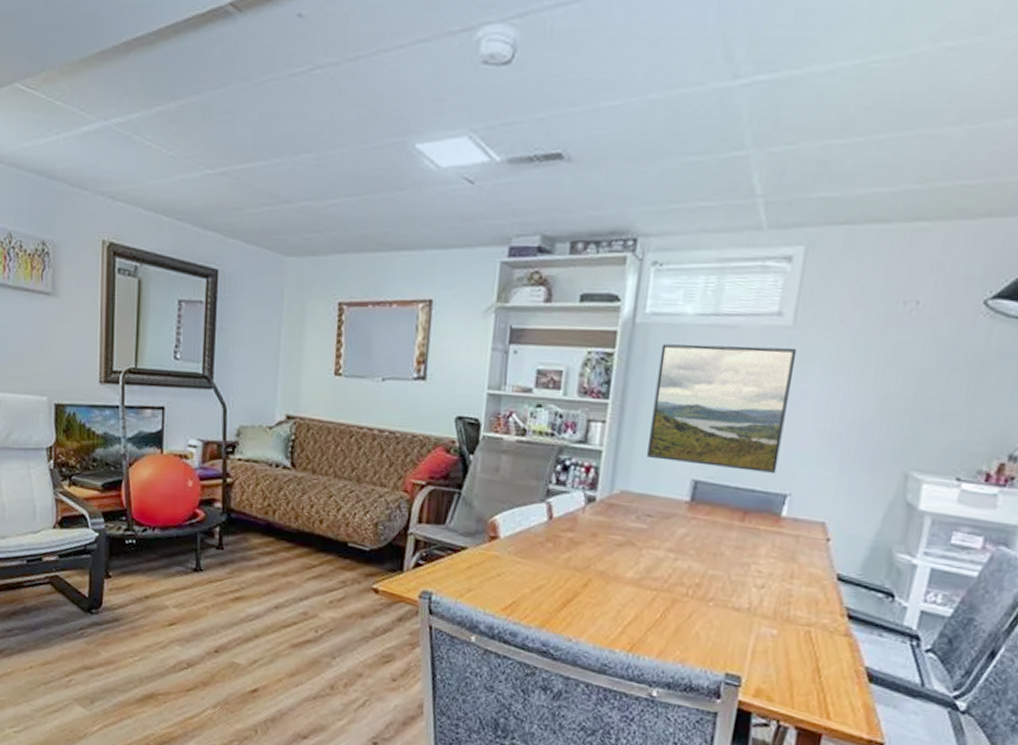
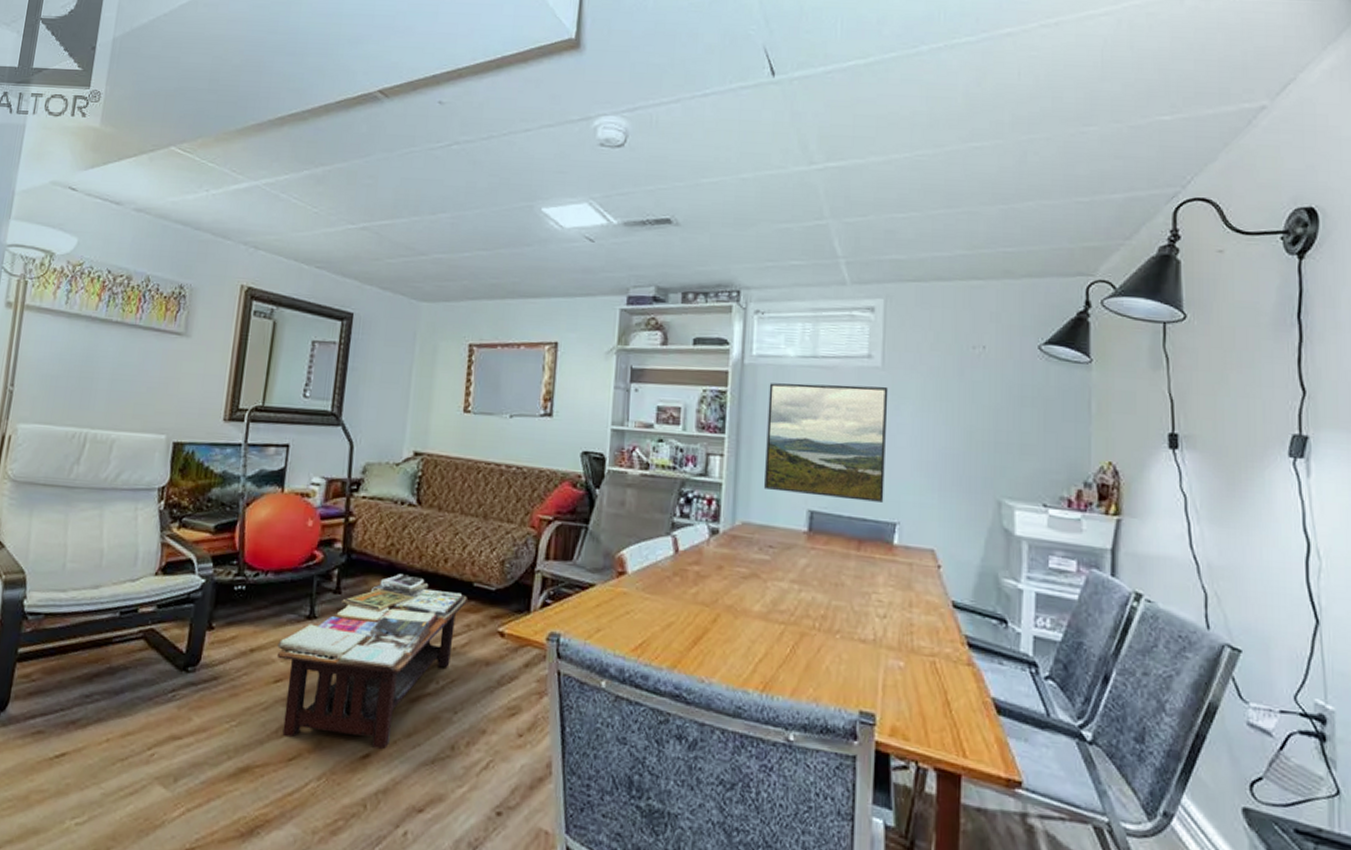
coffee table: none [169,533,343,686] -> present [276,574,467,750]

